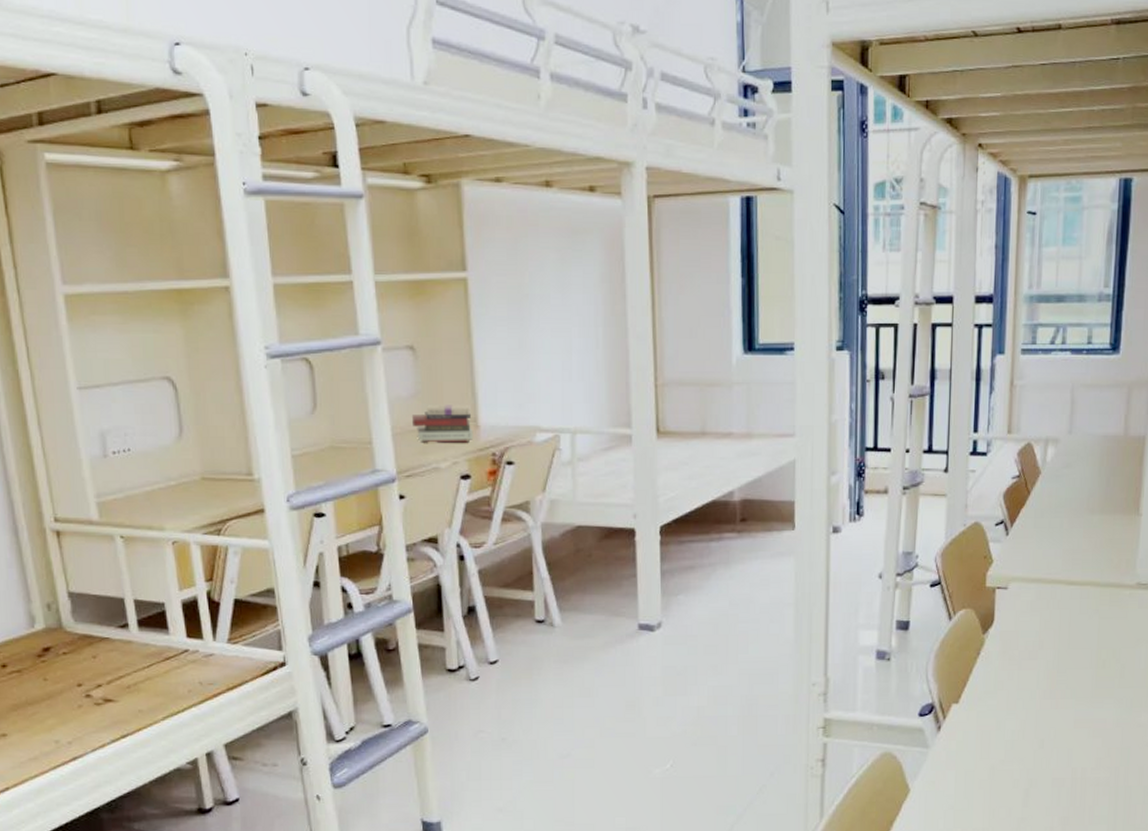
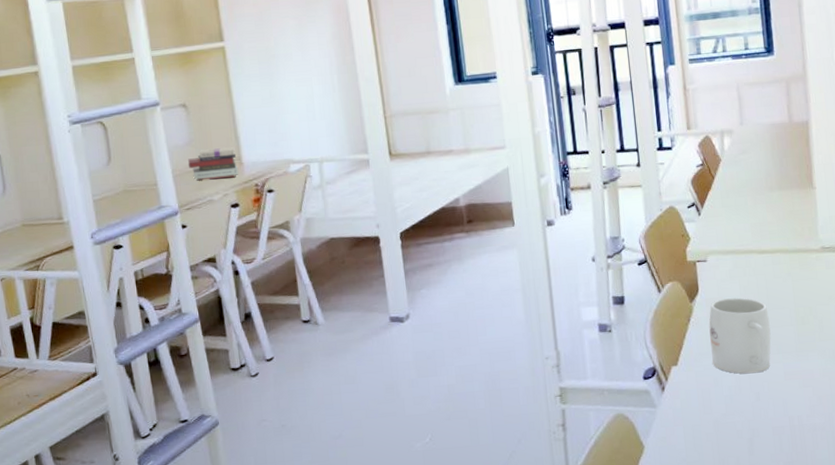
mug: none [998,633,1068,718] -> present [709,297,771,374]

